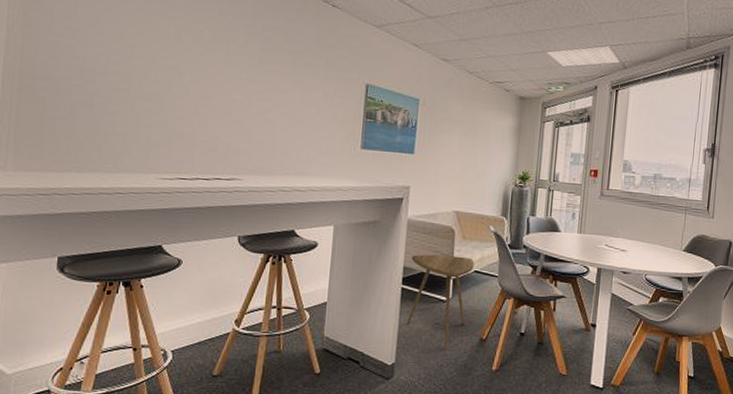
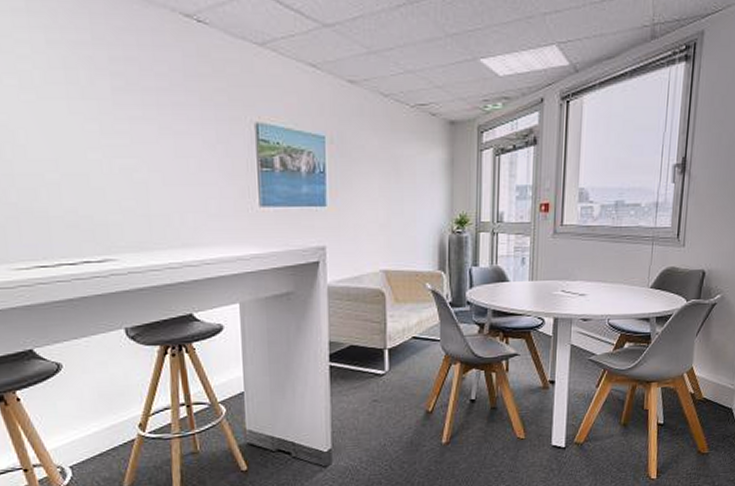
side table: present [407,254,475,351] -> none [337,322,412,429]

